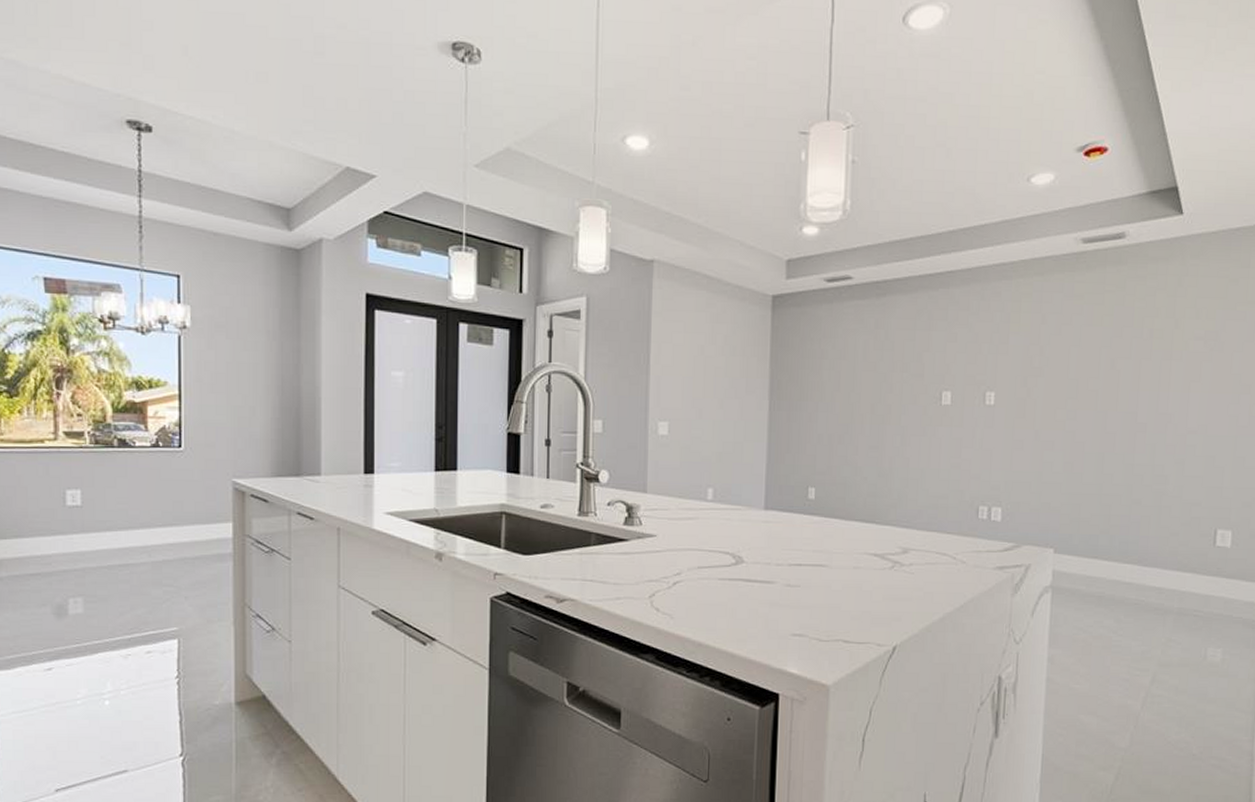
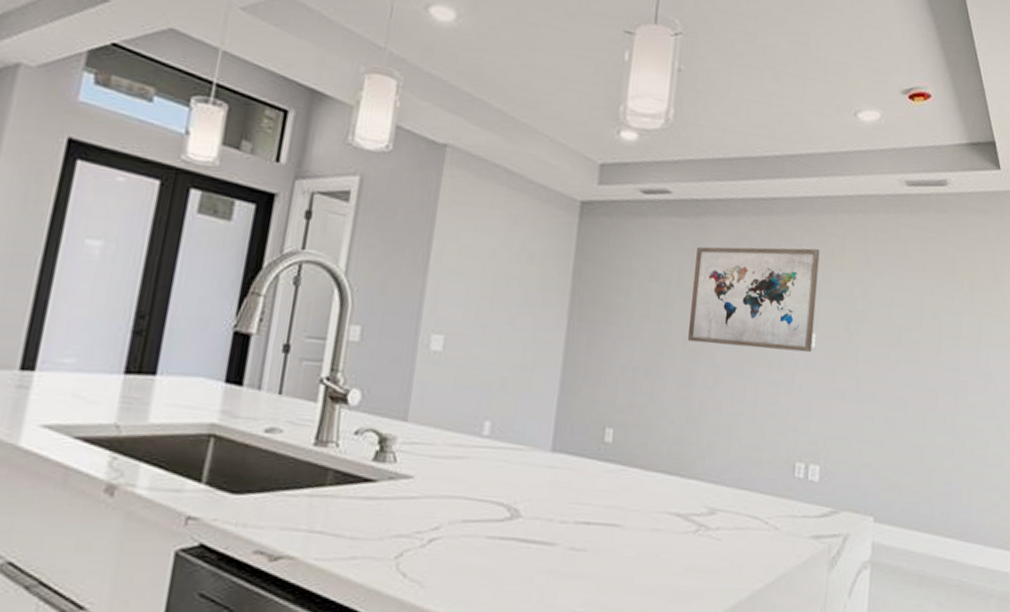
wall art: none [875,314,996,410] -> present [687,246,820,353]

